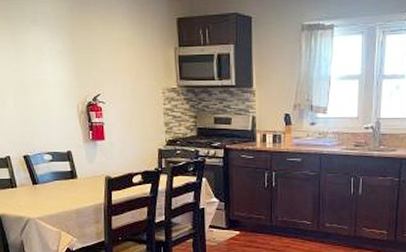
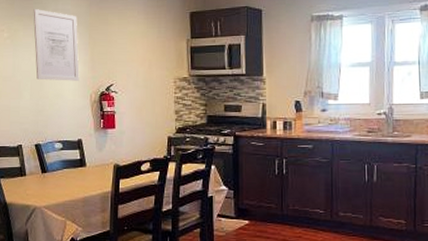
wall art: none [10,11,65,90] -> present [33,9,80,81]

